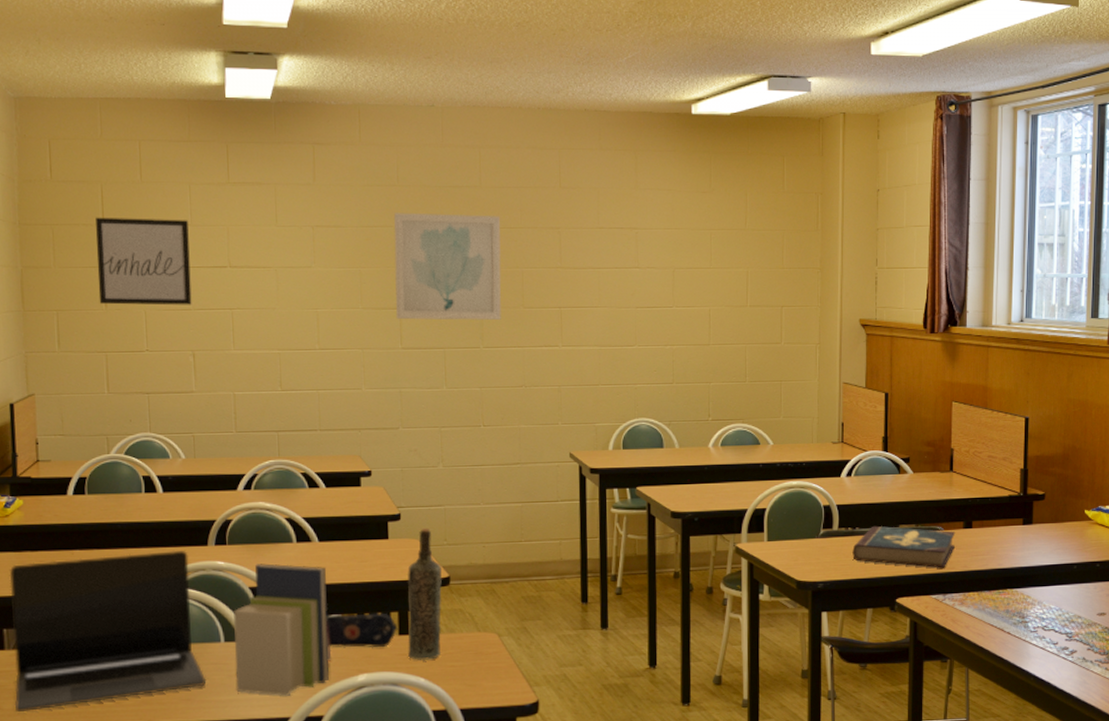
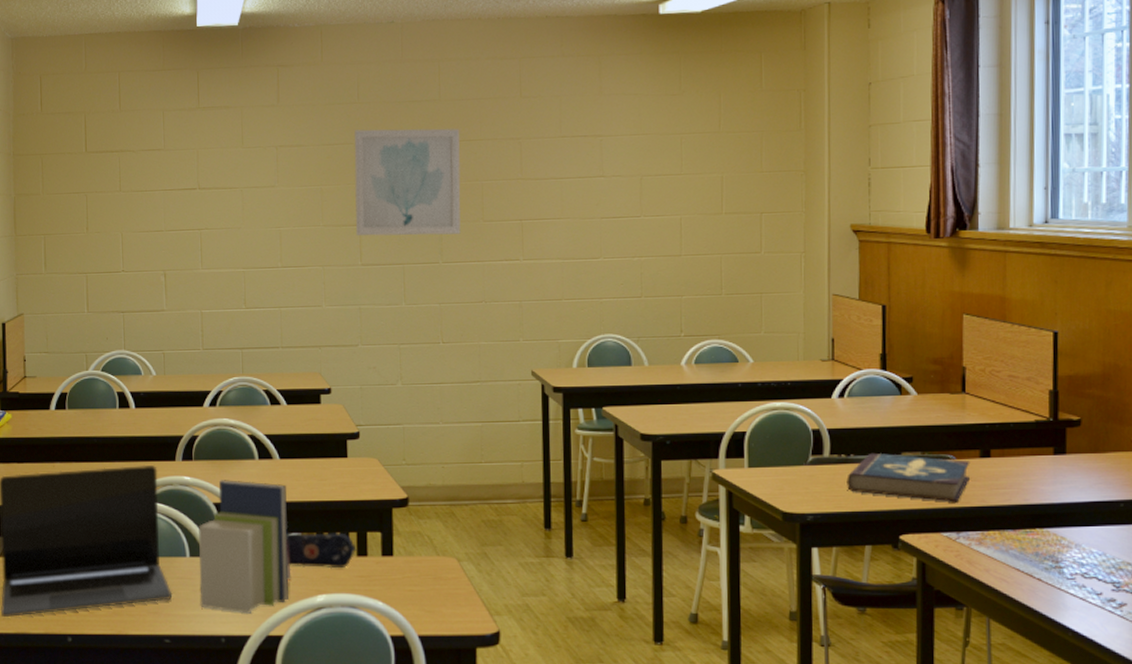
wall art: present [96,217,192,305] -> none [79,145,164,228]
bottle: present [407,528,442,660] -> none [366,447,401,583]

